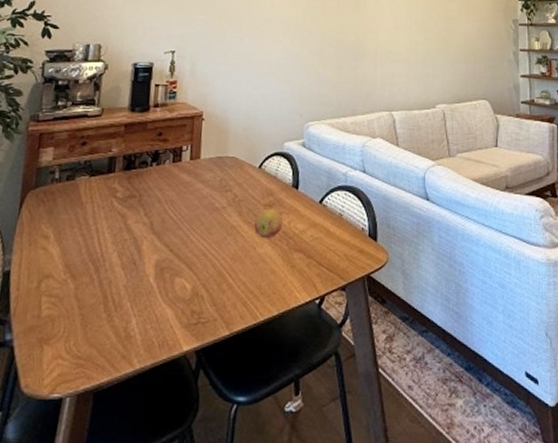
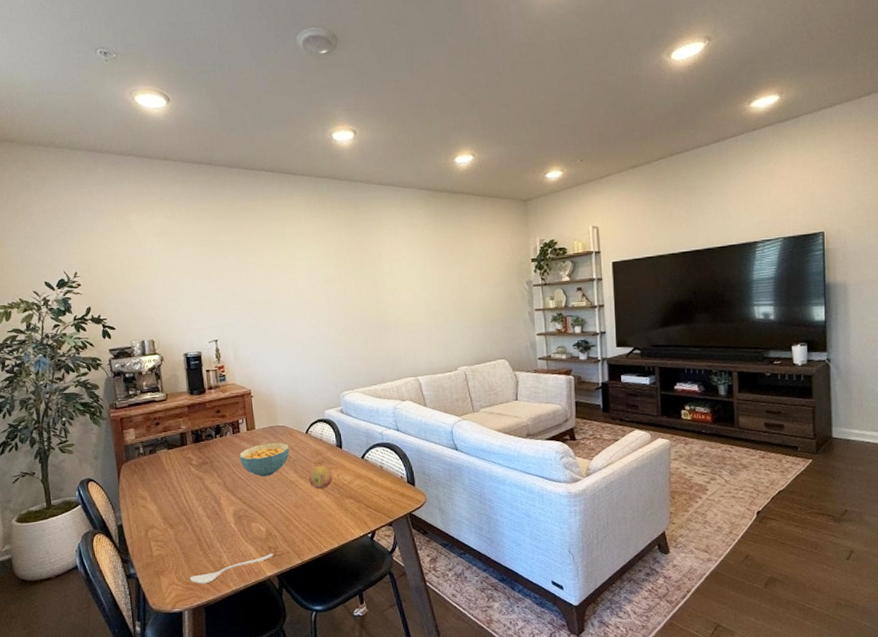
spoon: none [81,319,196,360] -> present [189,553,273,585]
cereal bowl: none [175,176,237,218] -> present [239,442,290,477]

